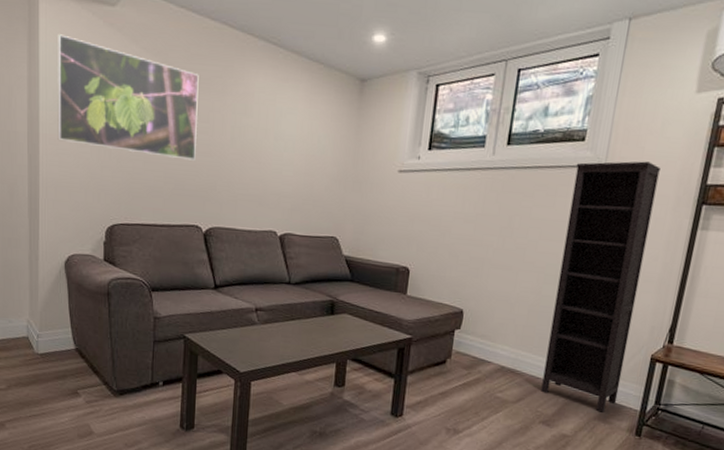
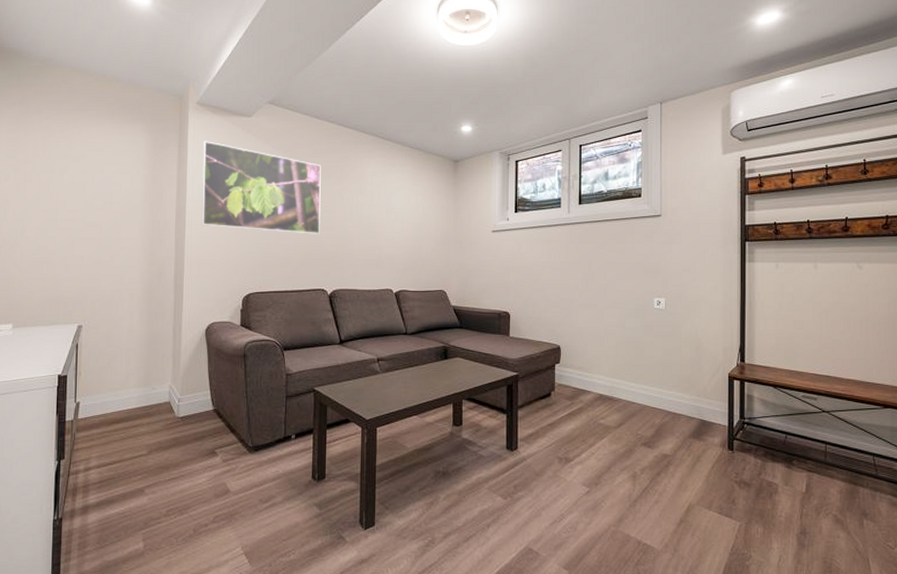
bookcase: present [541,161,660,413] -> none [637,210,706,430]

